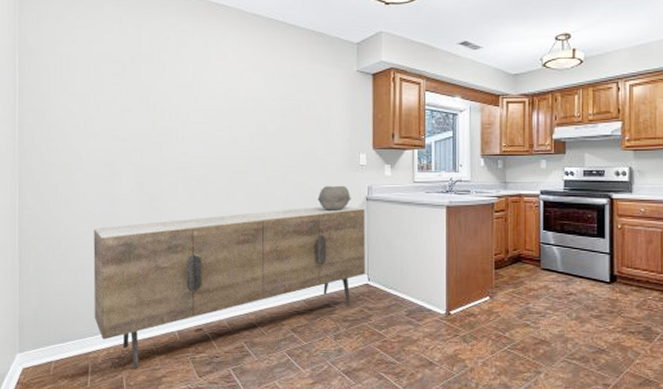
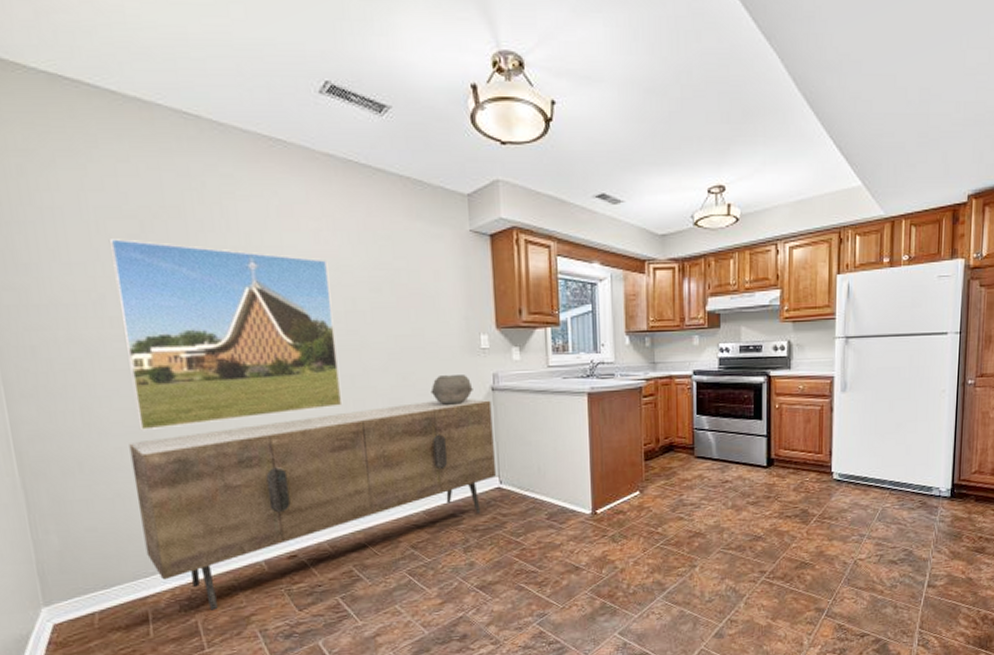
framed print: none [101,77,249,220] -> present [109,239,343,431]

